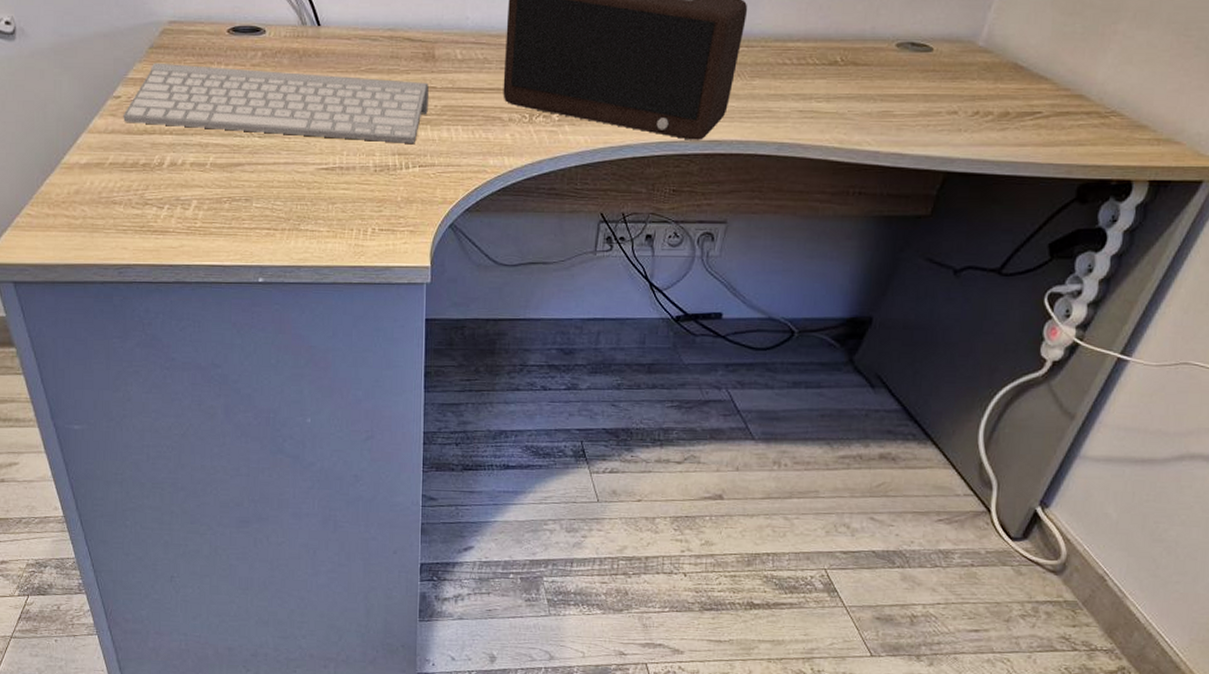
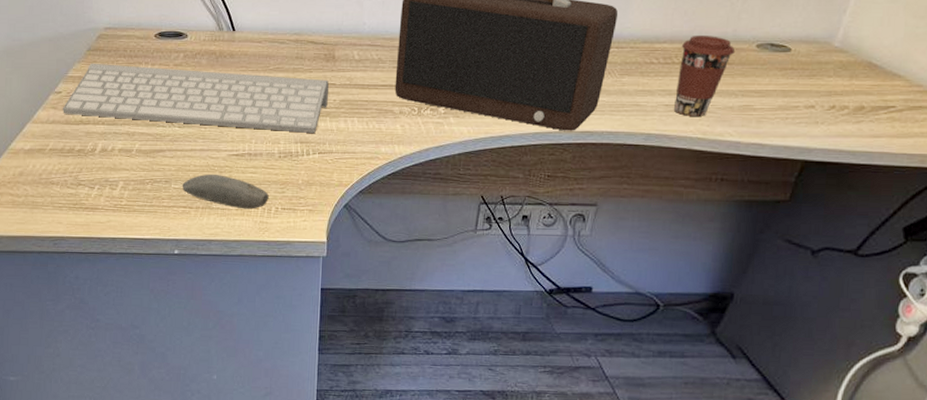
computer mouse: none [264,190,364,231] -> present [182,173,269,209]
coffee cup: none [809,33,873,123] -> present [674,36,734,116]

